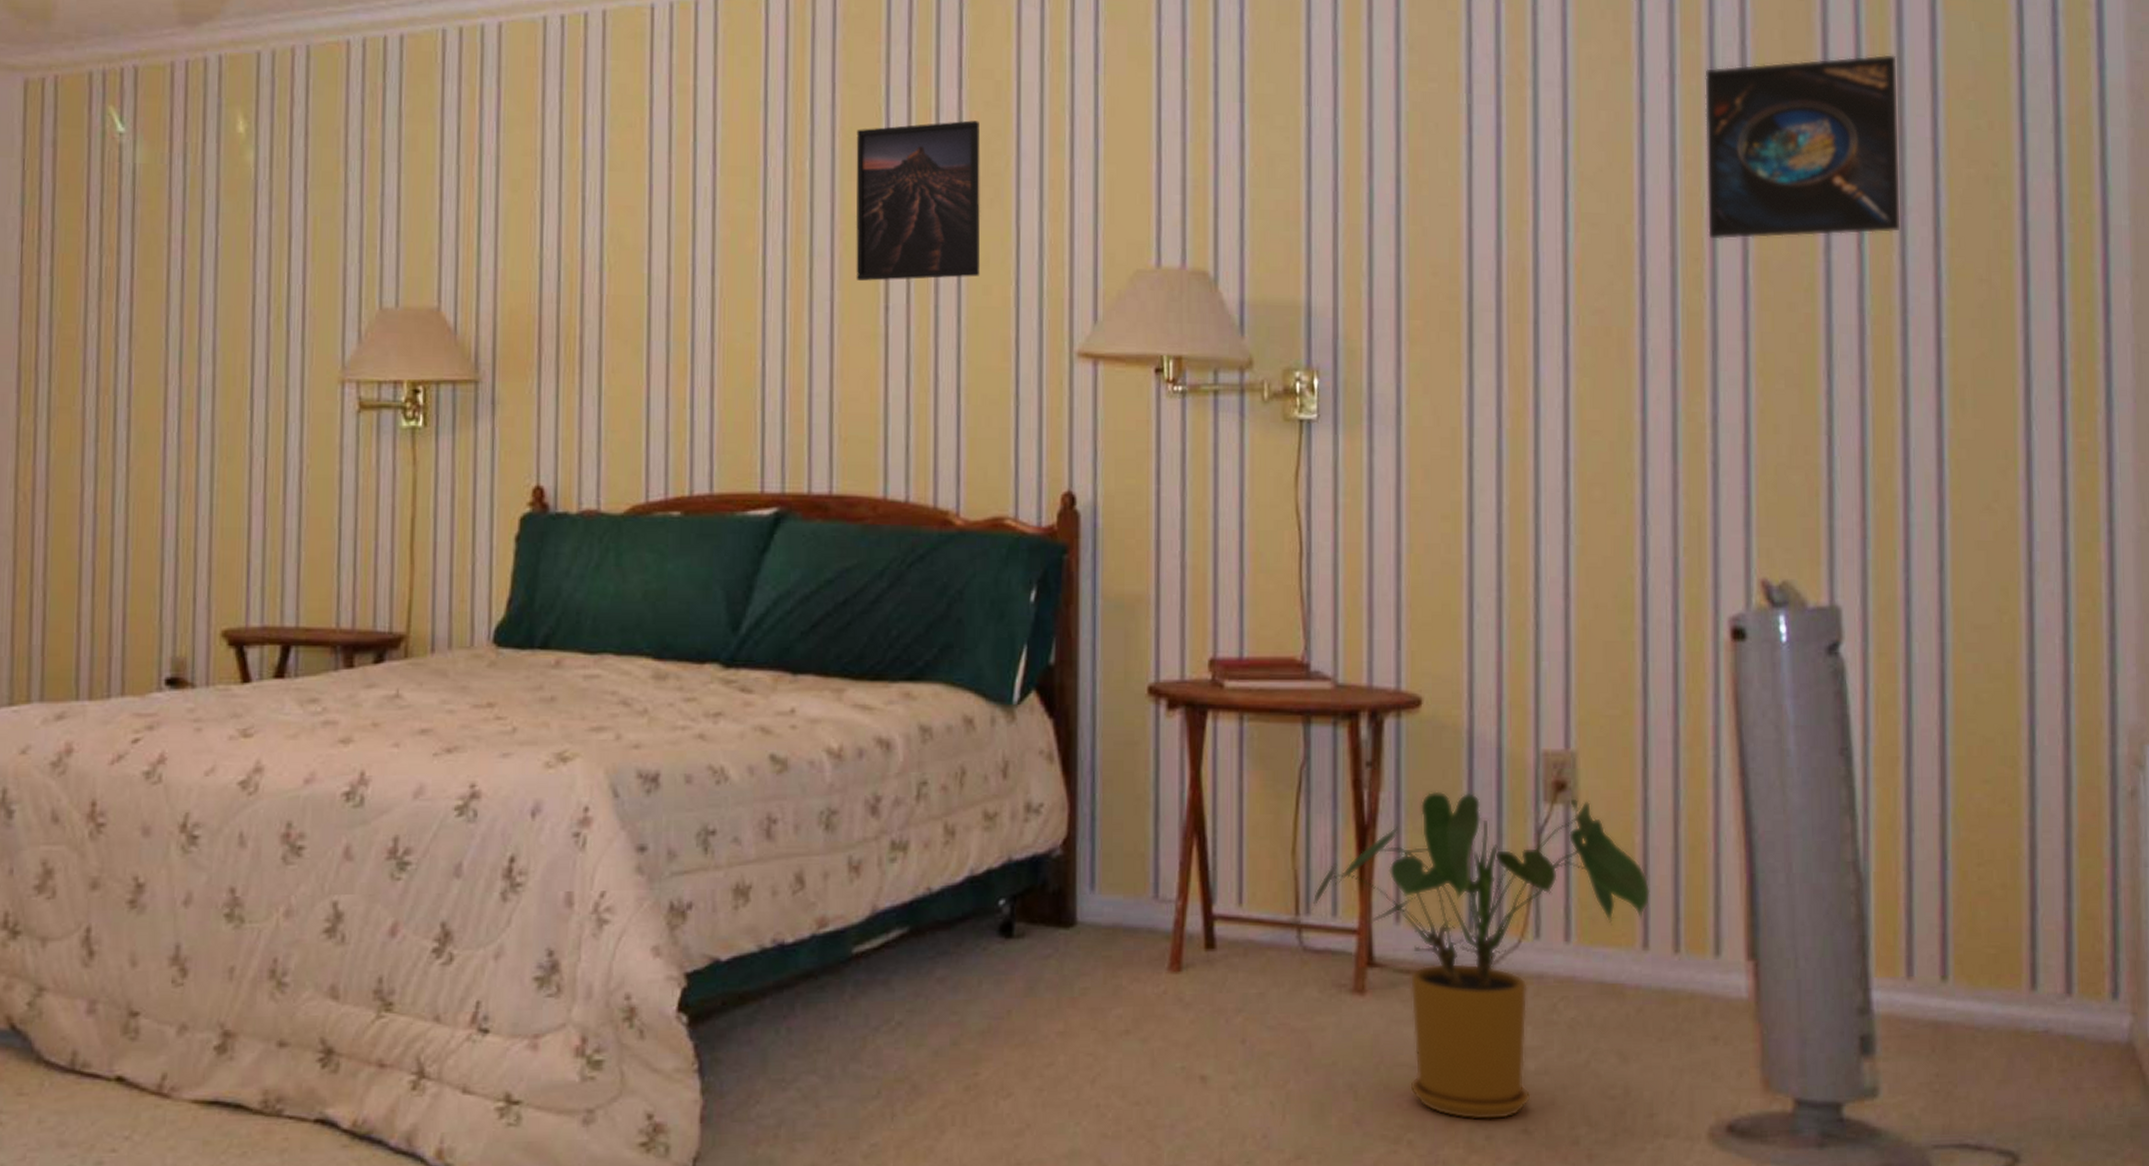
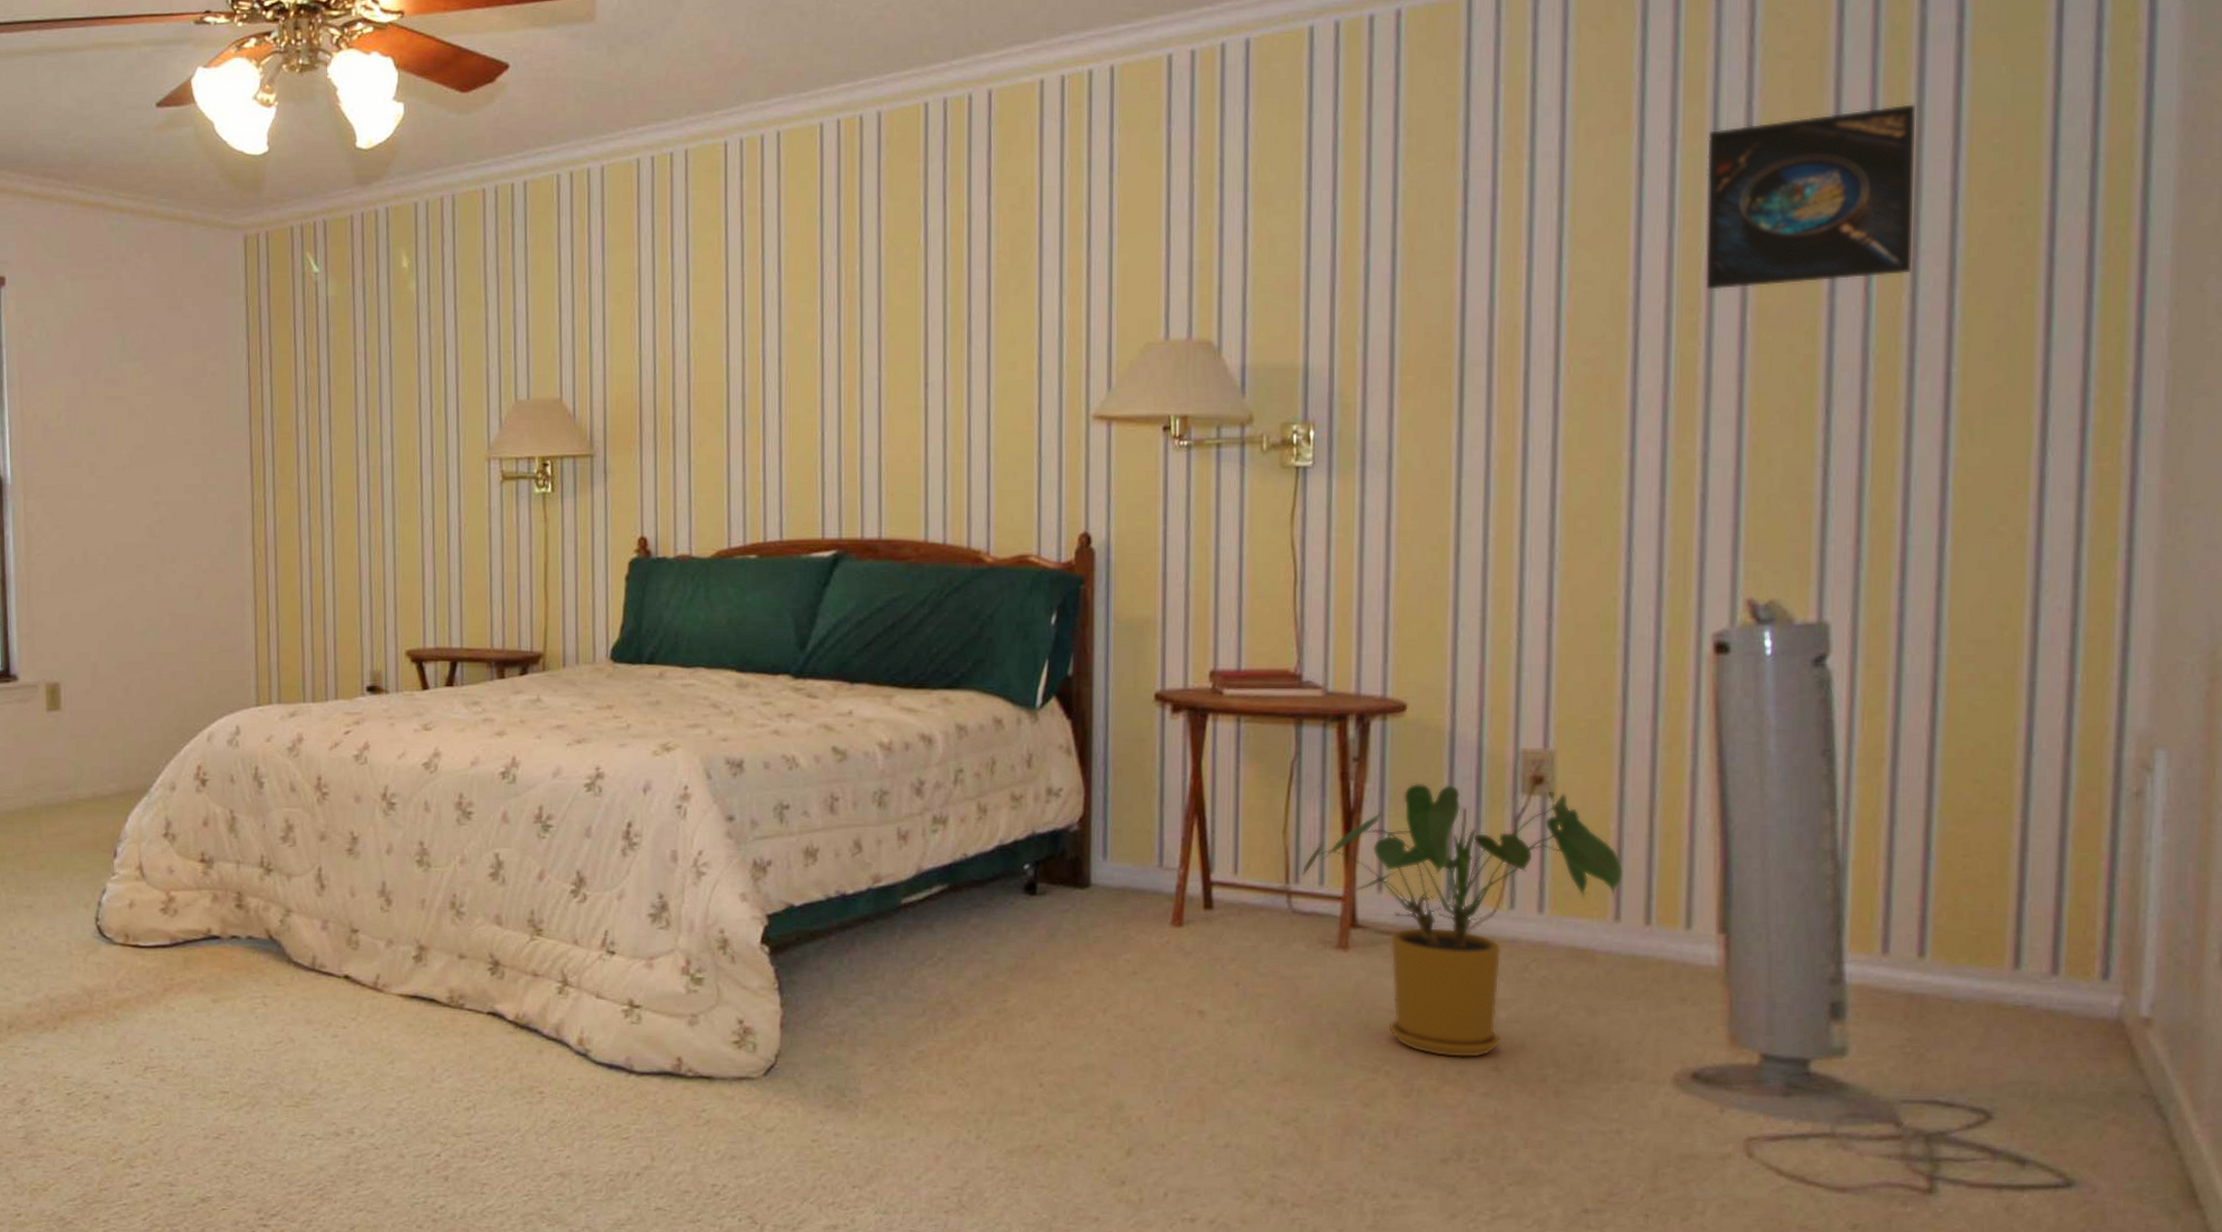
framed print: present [856,120,981,281] -> none [899,222,1007,362]

